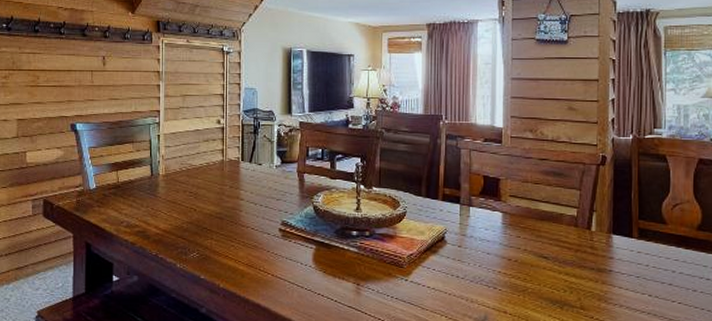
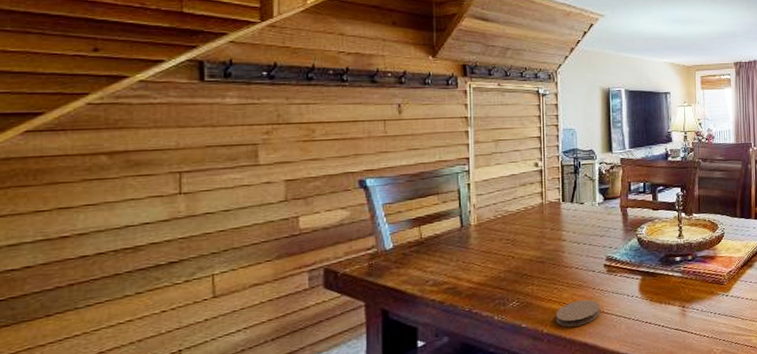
coaster: none [231,261,273,286] -> present [555,300,600,327]

